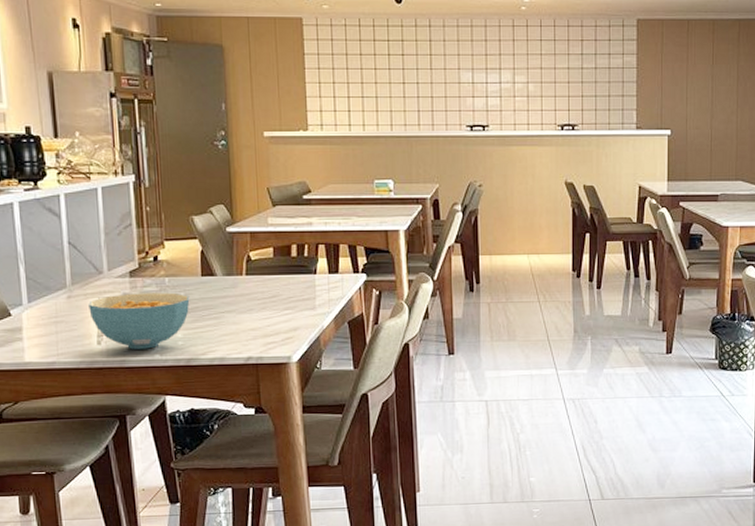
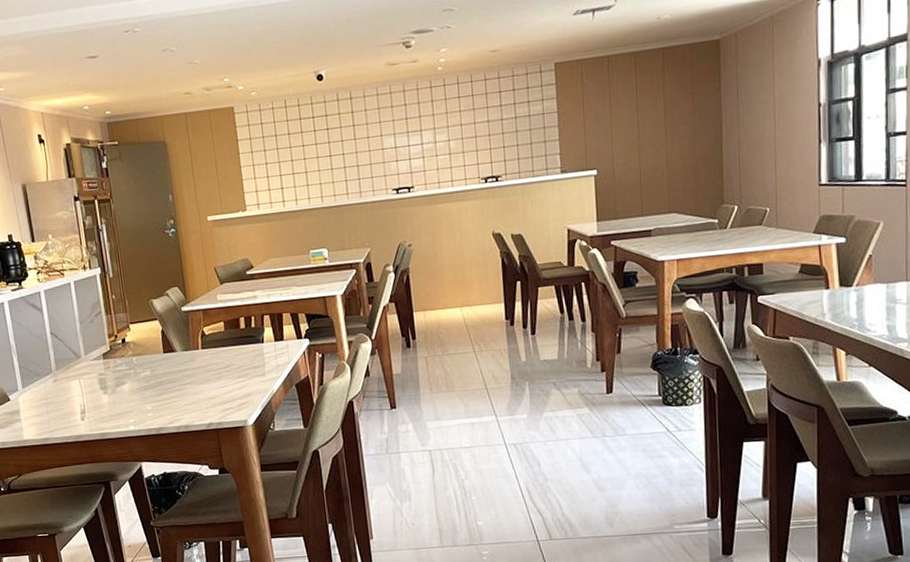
cereal bowl: present [88,292,190,349] -> none [71,369,156,423]

